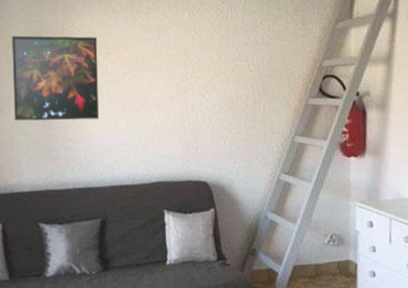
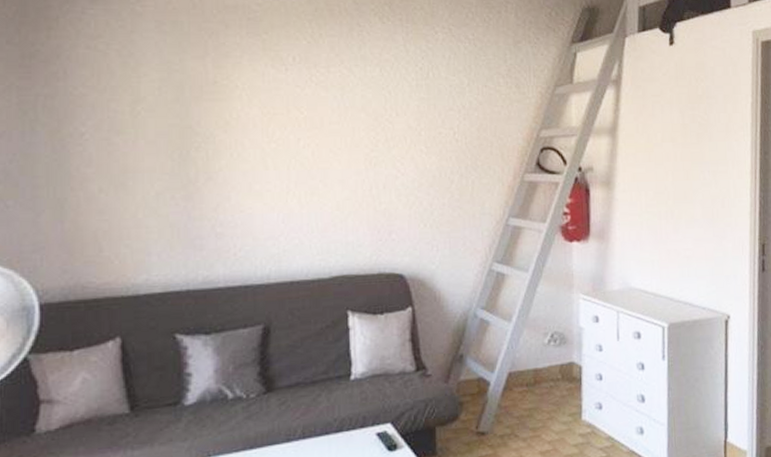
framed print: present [11,35,99,121] -> none [140,88,262,200]

